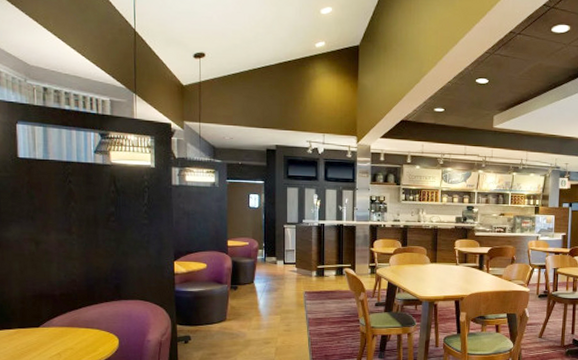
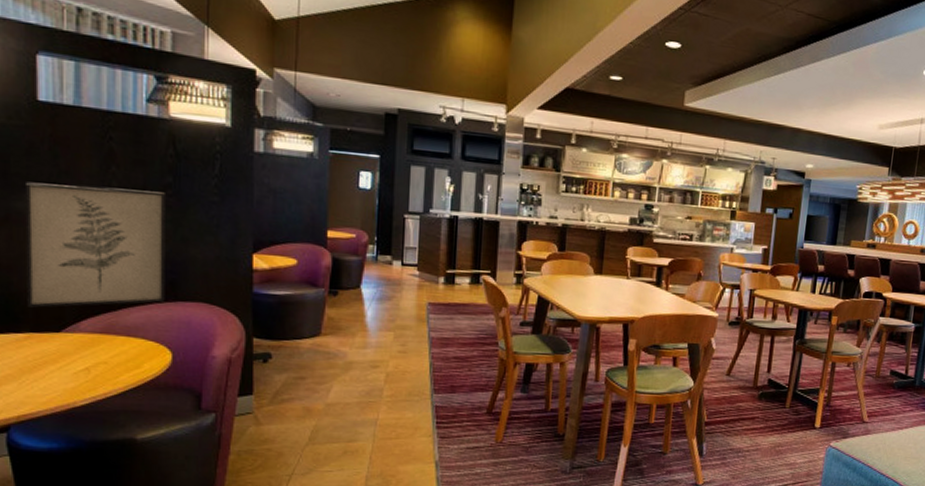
wall art: none [11,217,112,310] -> present [25,182,165,308]

